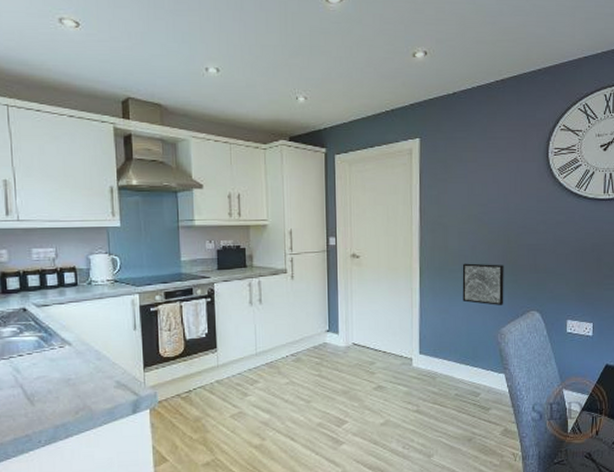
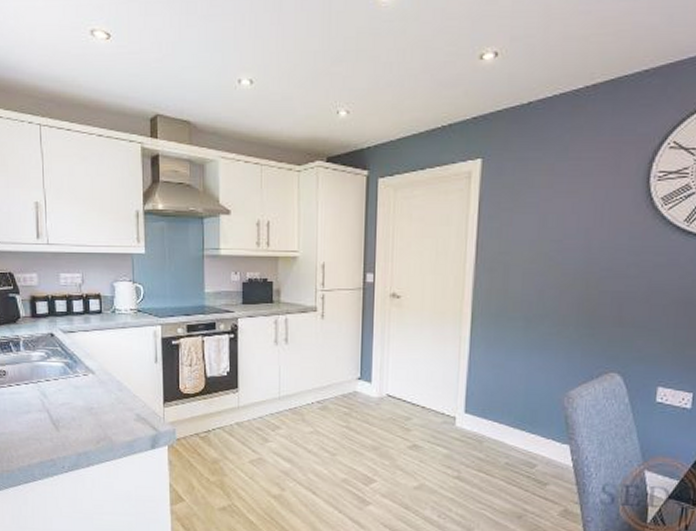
wall art: present [462,263,504,305] -> none [522,310,579,363]

